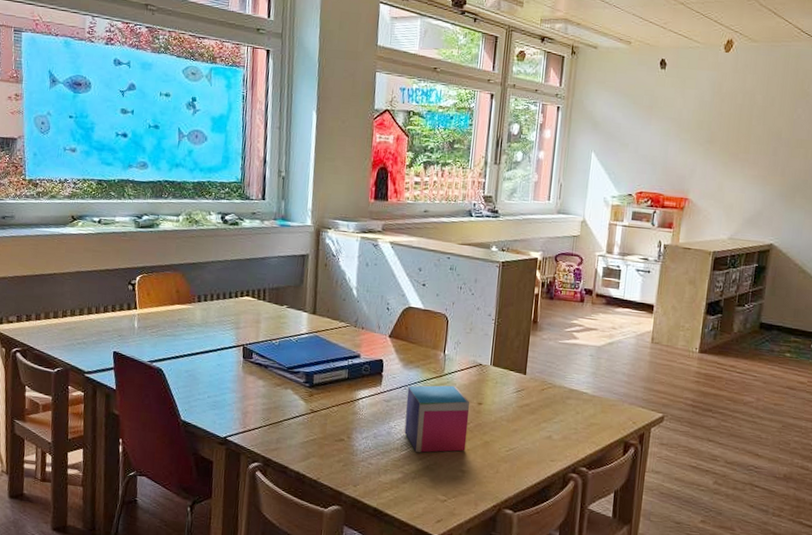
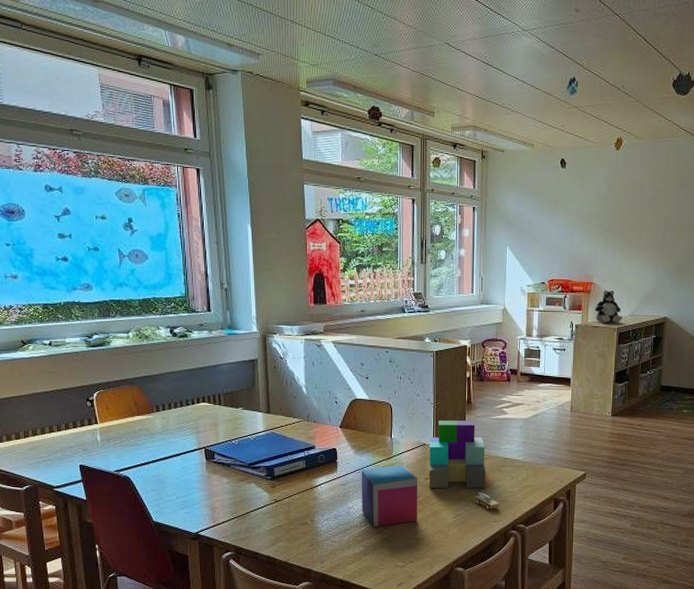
toy blocks: none [481,339,549,422] -> present [429,420,486,489]
toy car: none [531,424,560,446] -> present [474,491,499,509]
plush toy: none [688,208,720,247] -> present [595,290,622,323]

